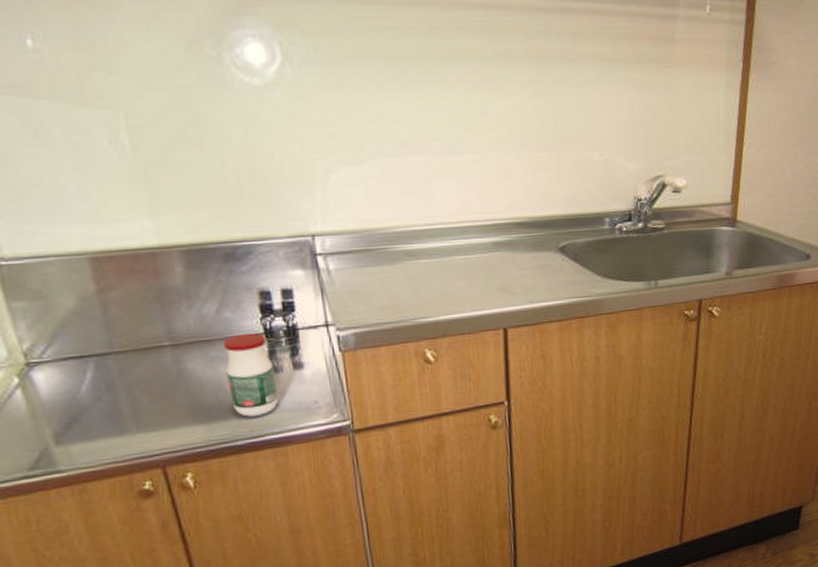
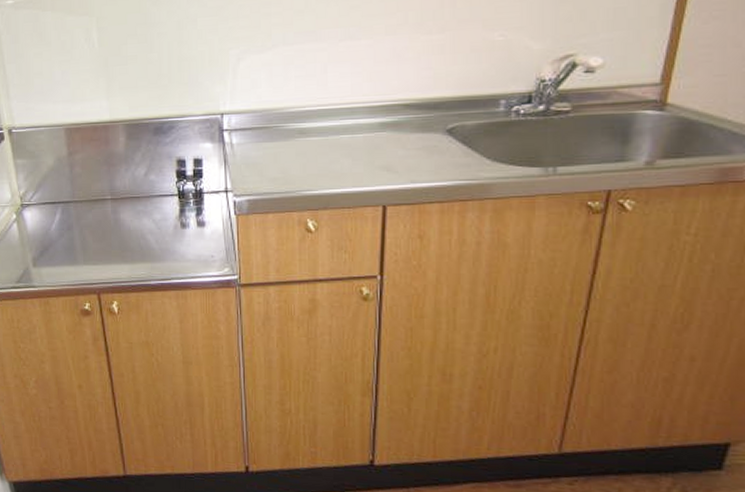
jar: present [223,332,279,417] -> none [147,193,184,262]

